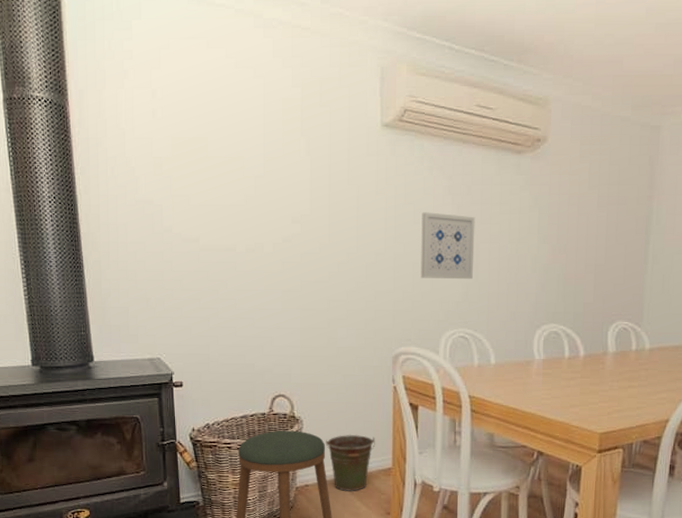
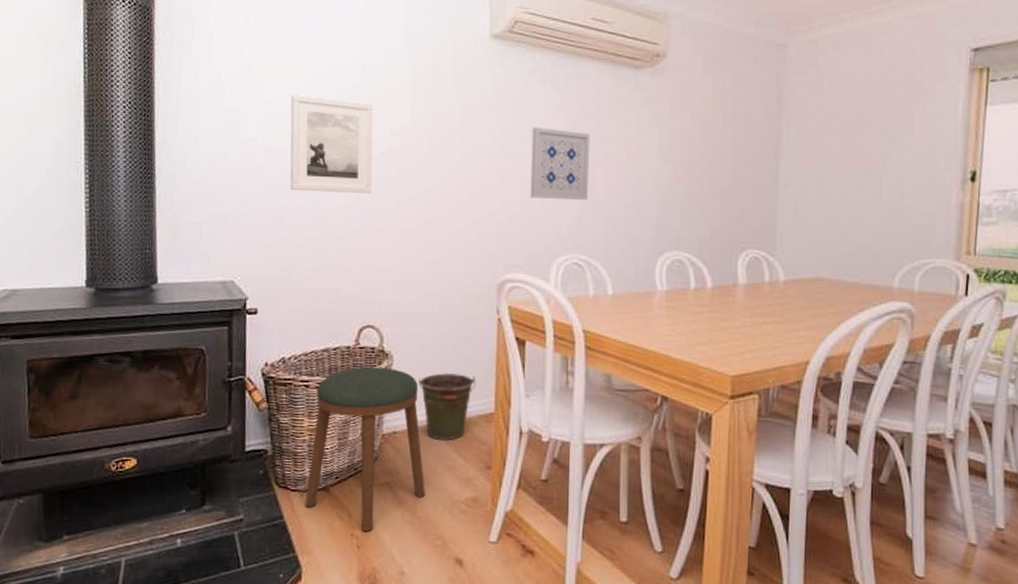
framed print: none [200,186,277,277] -> present [290,95,374,193]

